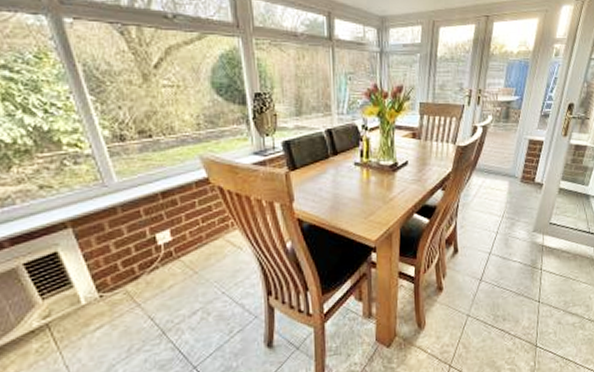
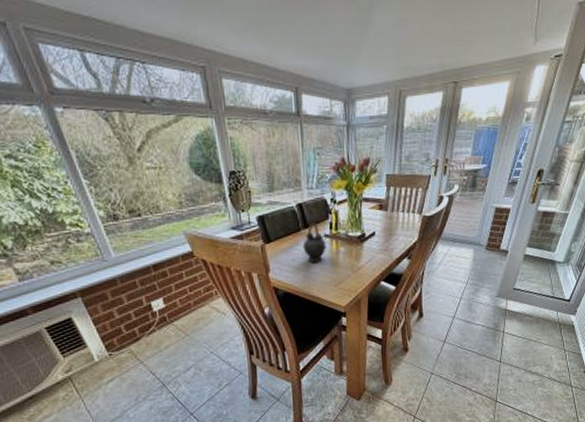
teapot: none [331,149,357,193] -> present [302,222,327,263]

